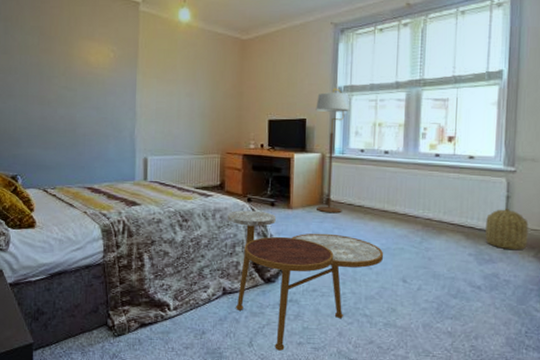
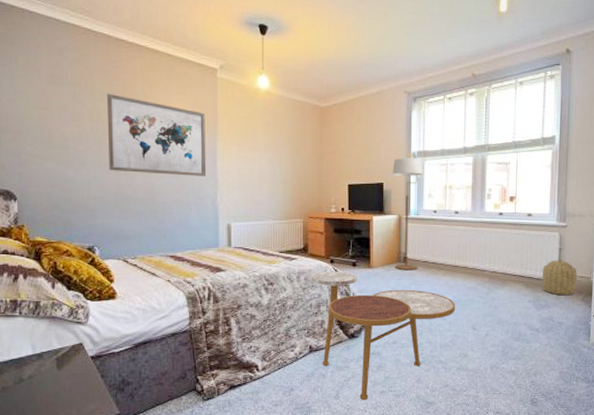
wall art: none [34,27,126,109] -> present [106,93,207,176]

